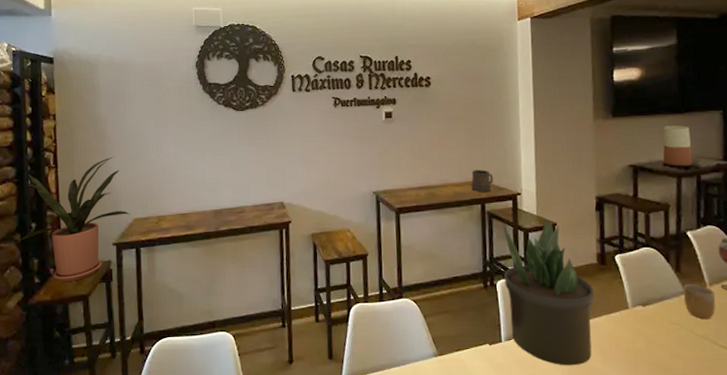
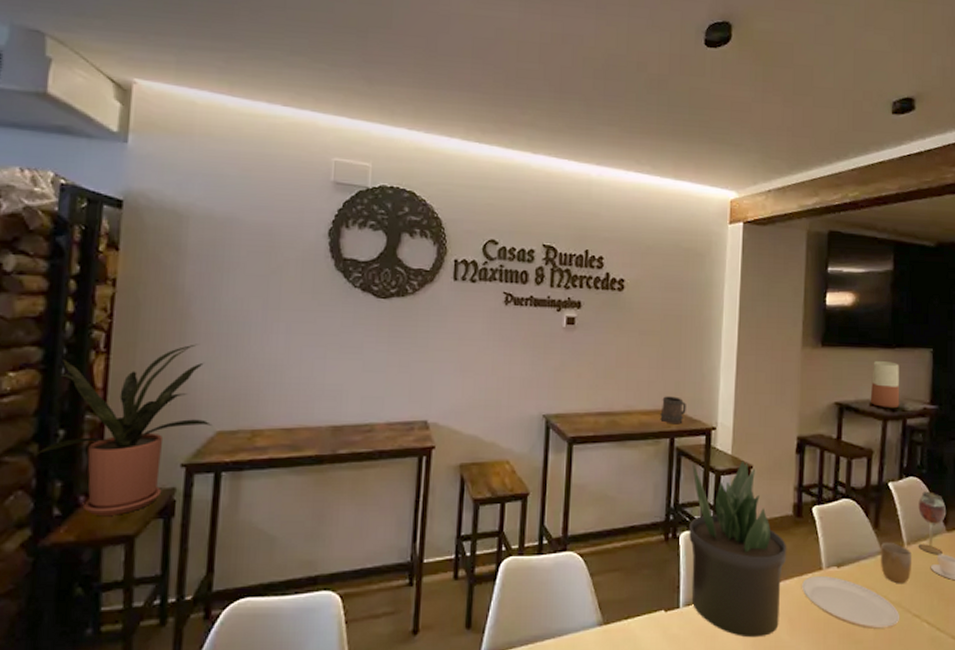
plate: none [610,314,708,358] -> present [802,576,900,629]

